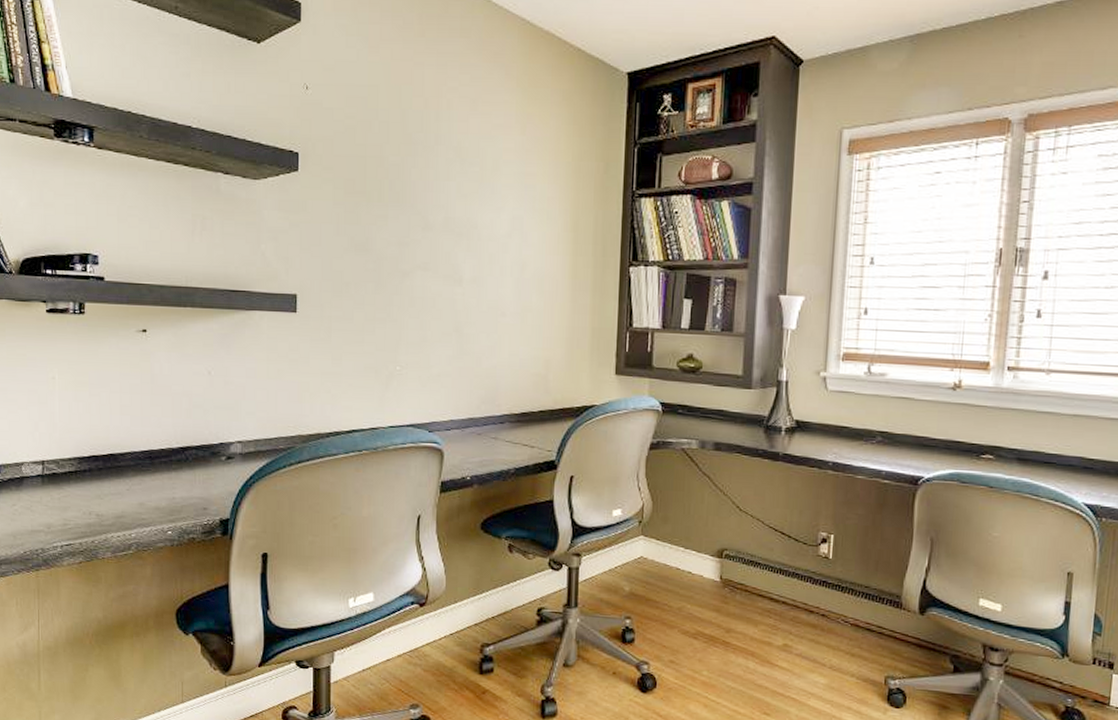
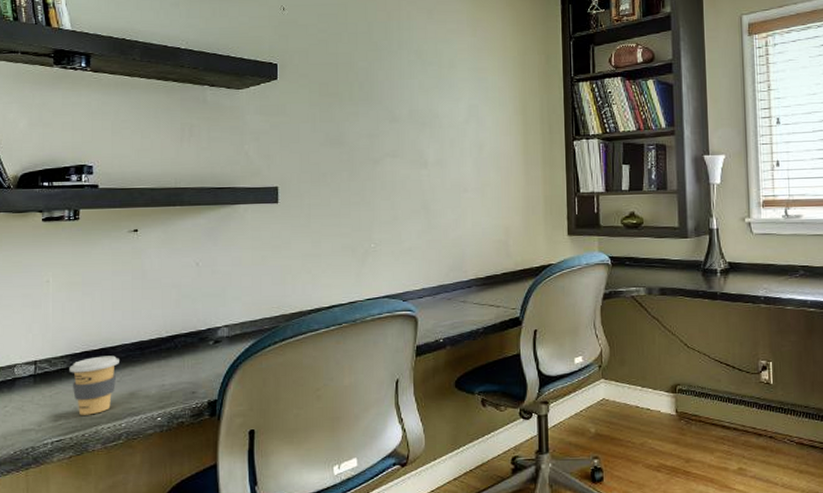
coffee cup: none [77,462,128,522] -> present [69,355,119,415]

